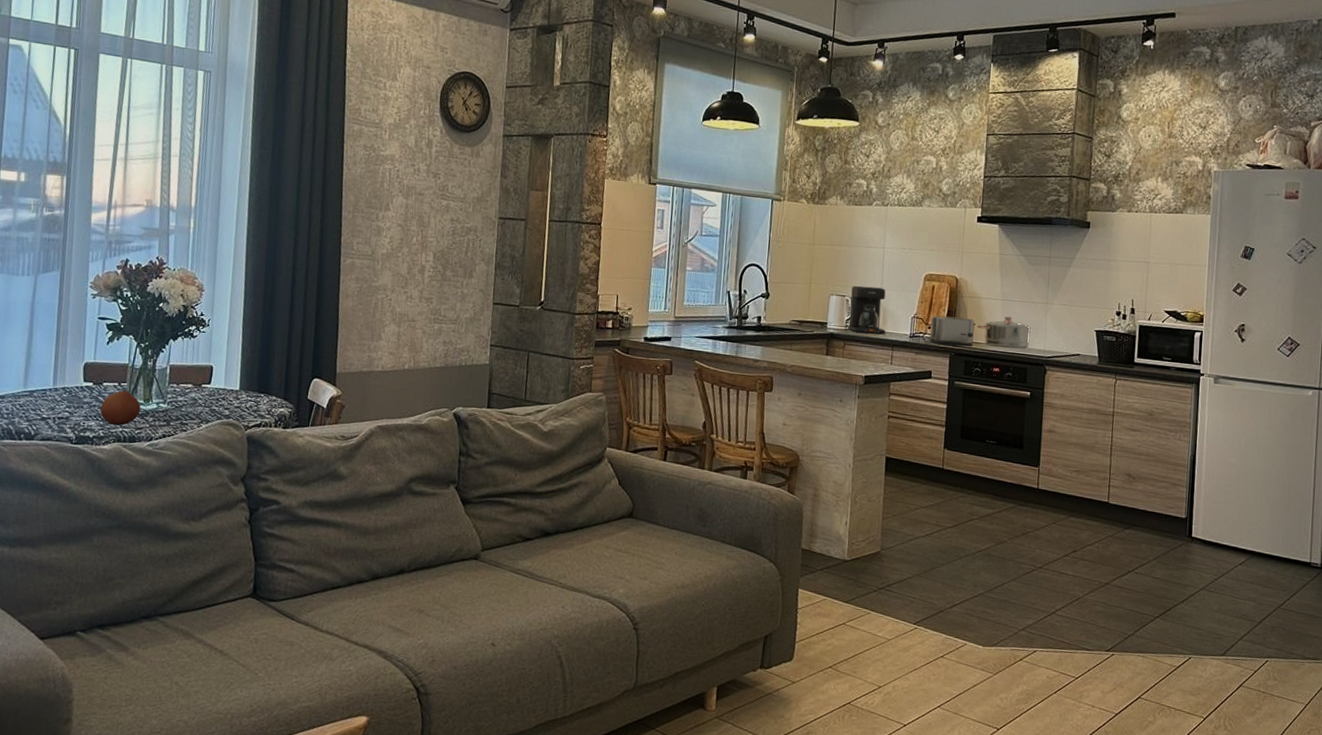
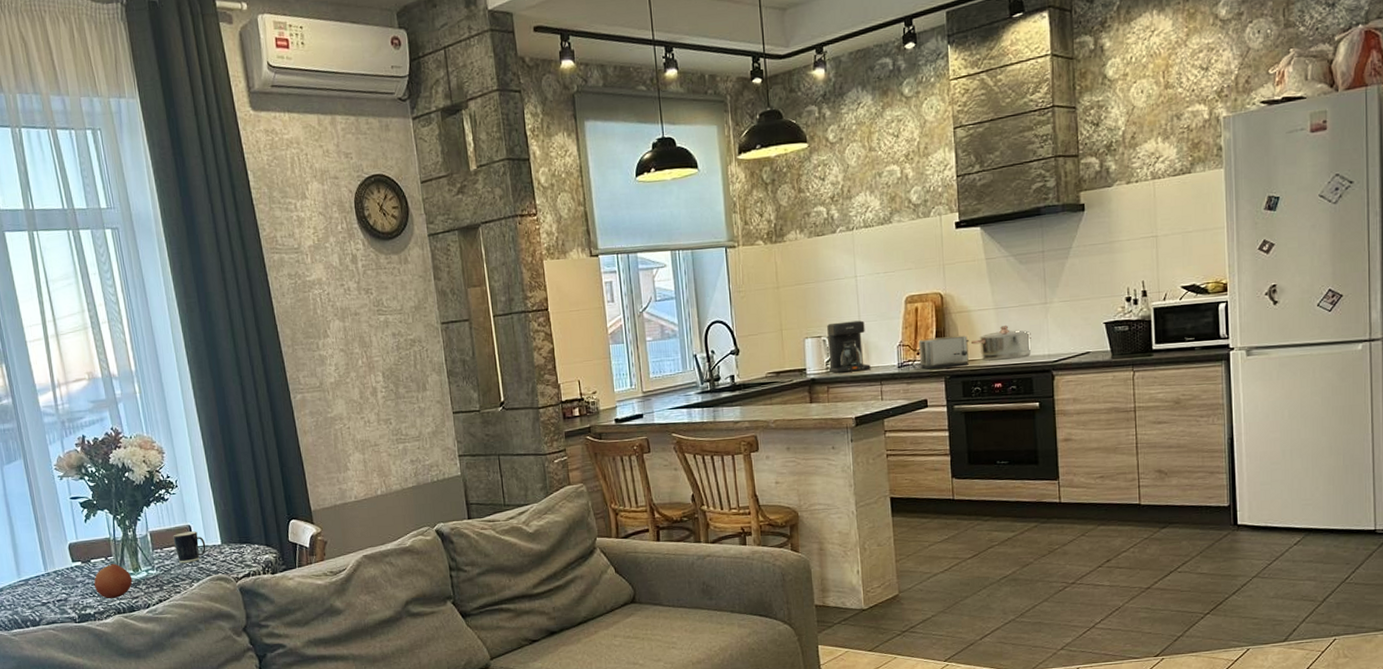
mug: none [192,371,224,403] -> present [173,531,206,563]

